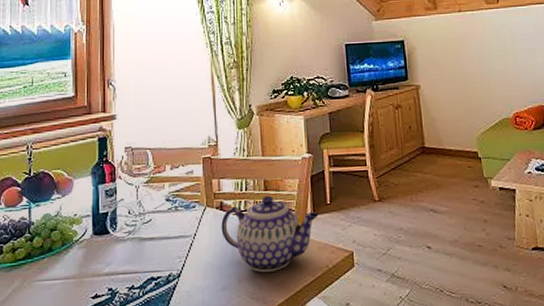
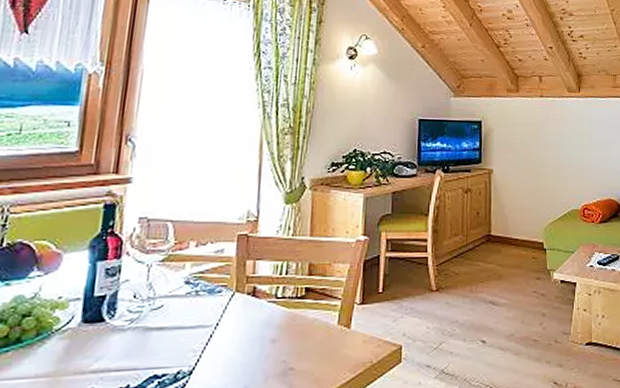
teapot: present [221,195,319,272] -> none [250,281,368,369]

